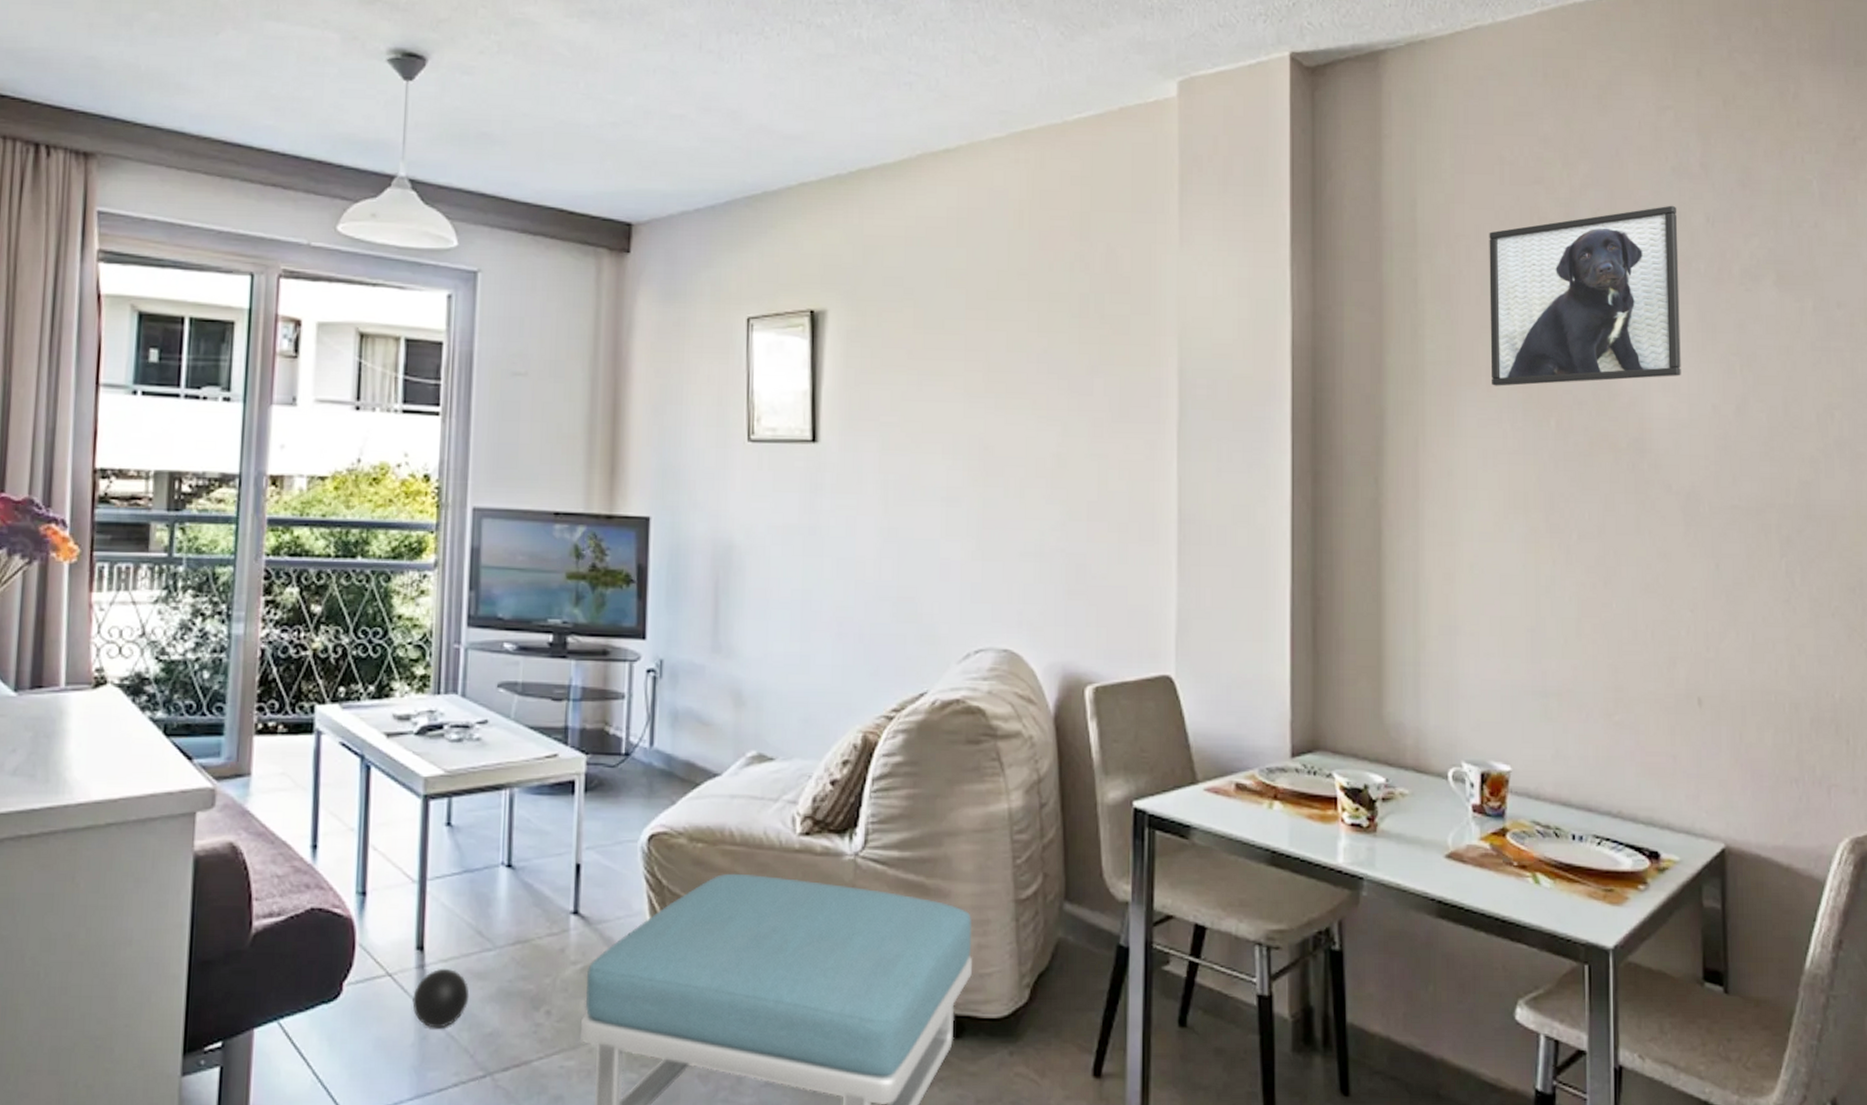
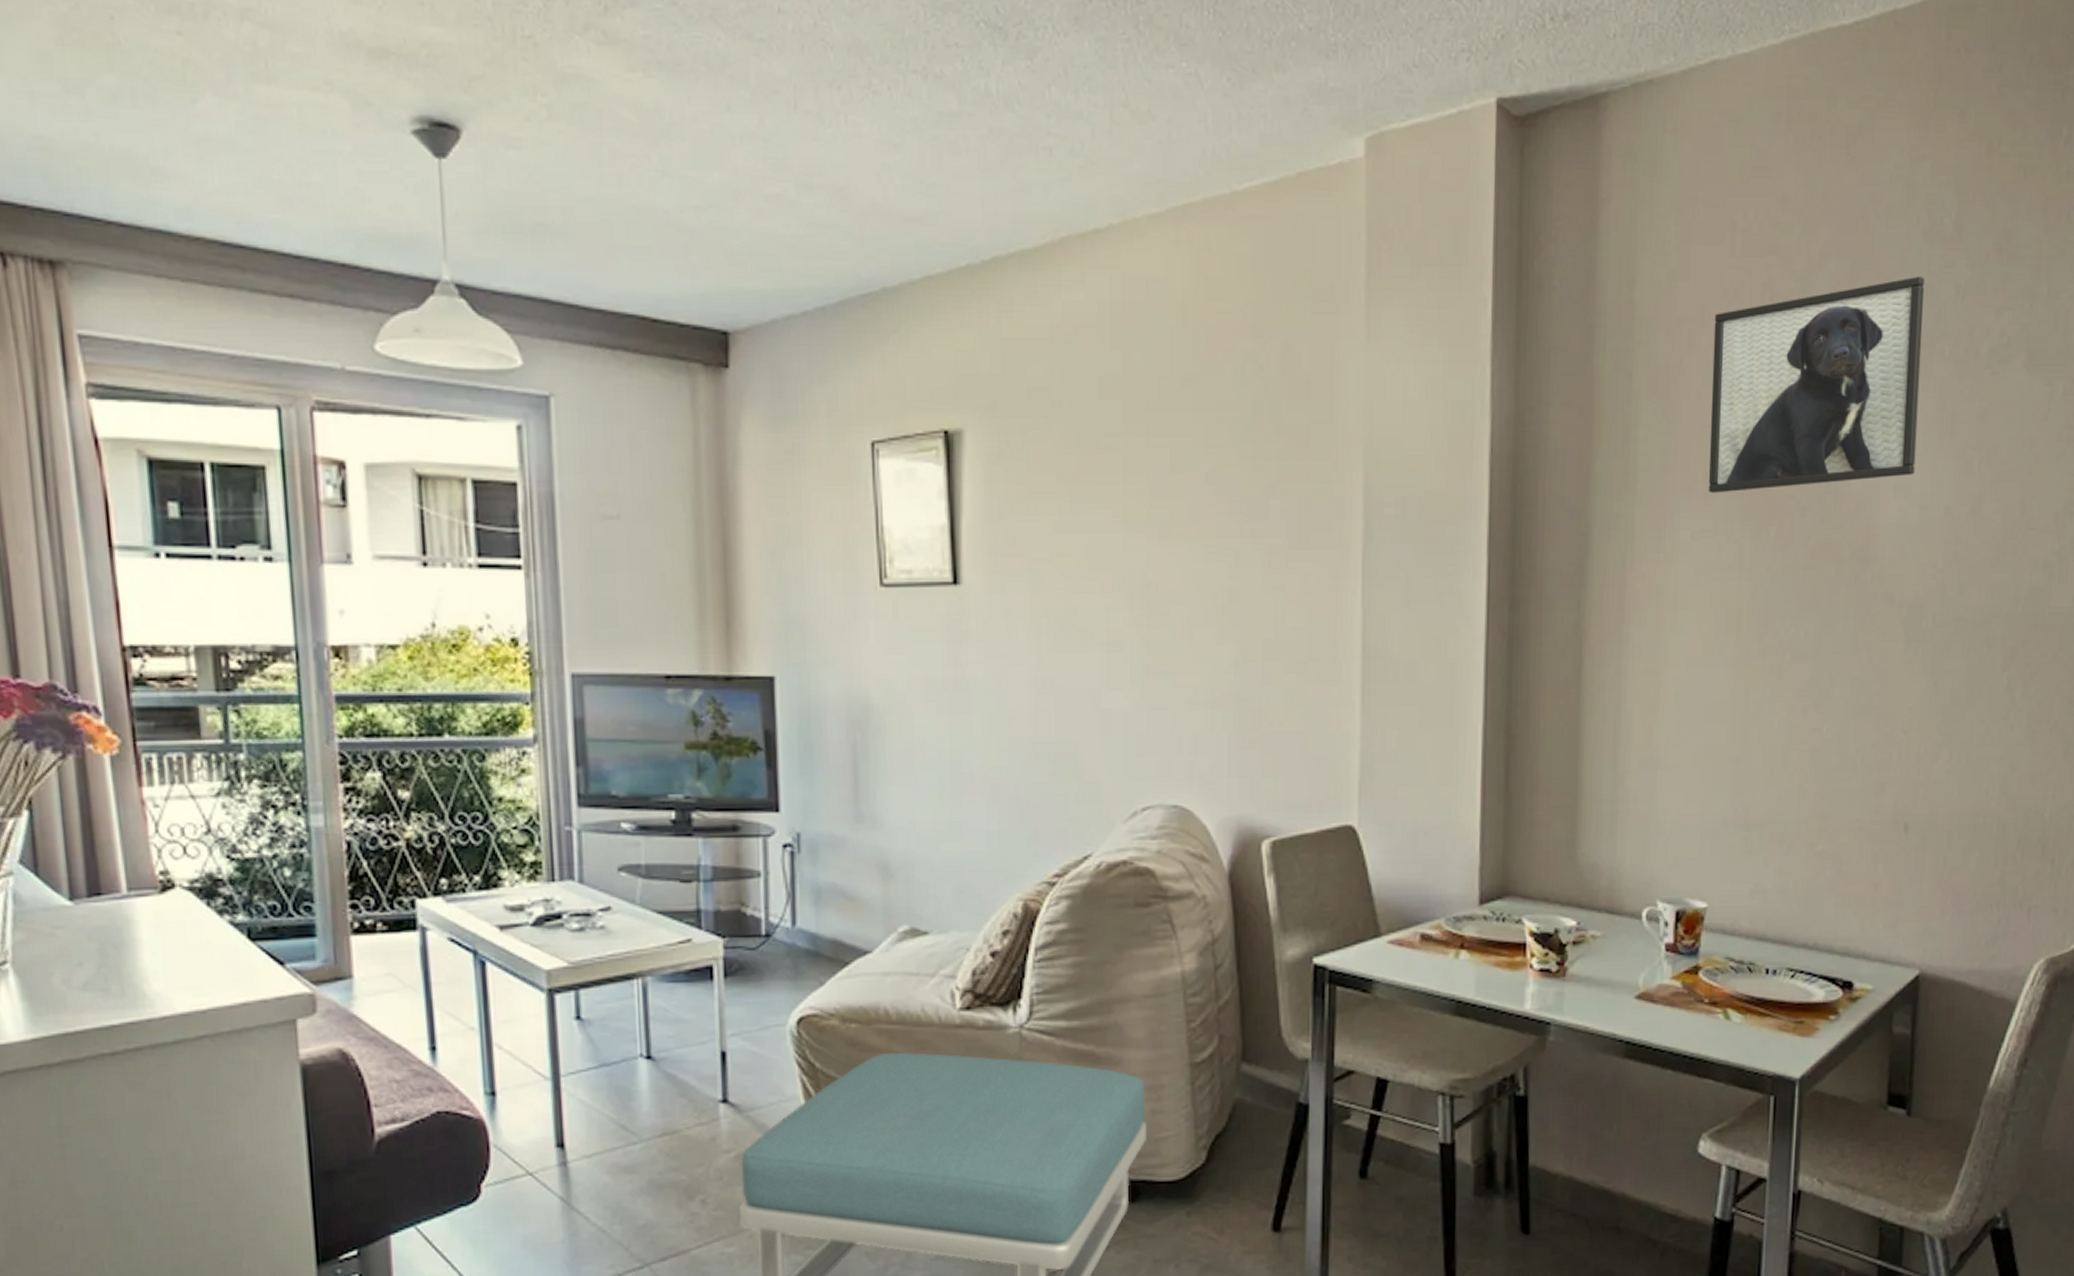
ball: present [412,968,470,1028] -> none [557,1164,618,1224]

